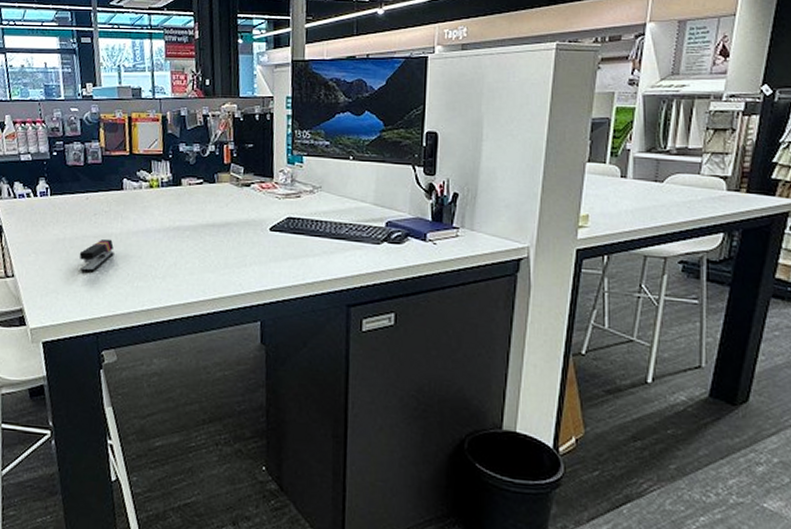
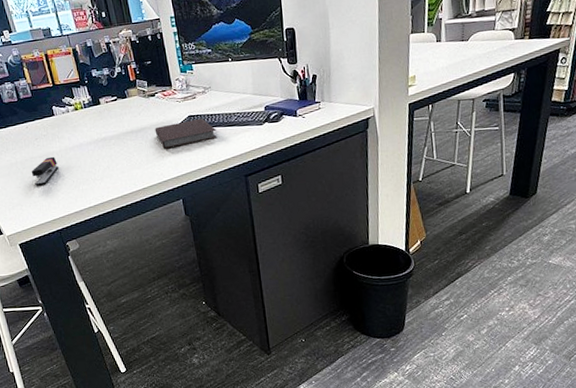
notebook: none [242,222,320,254] -> present [154,118,218,149]

